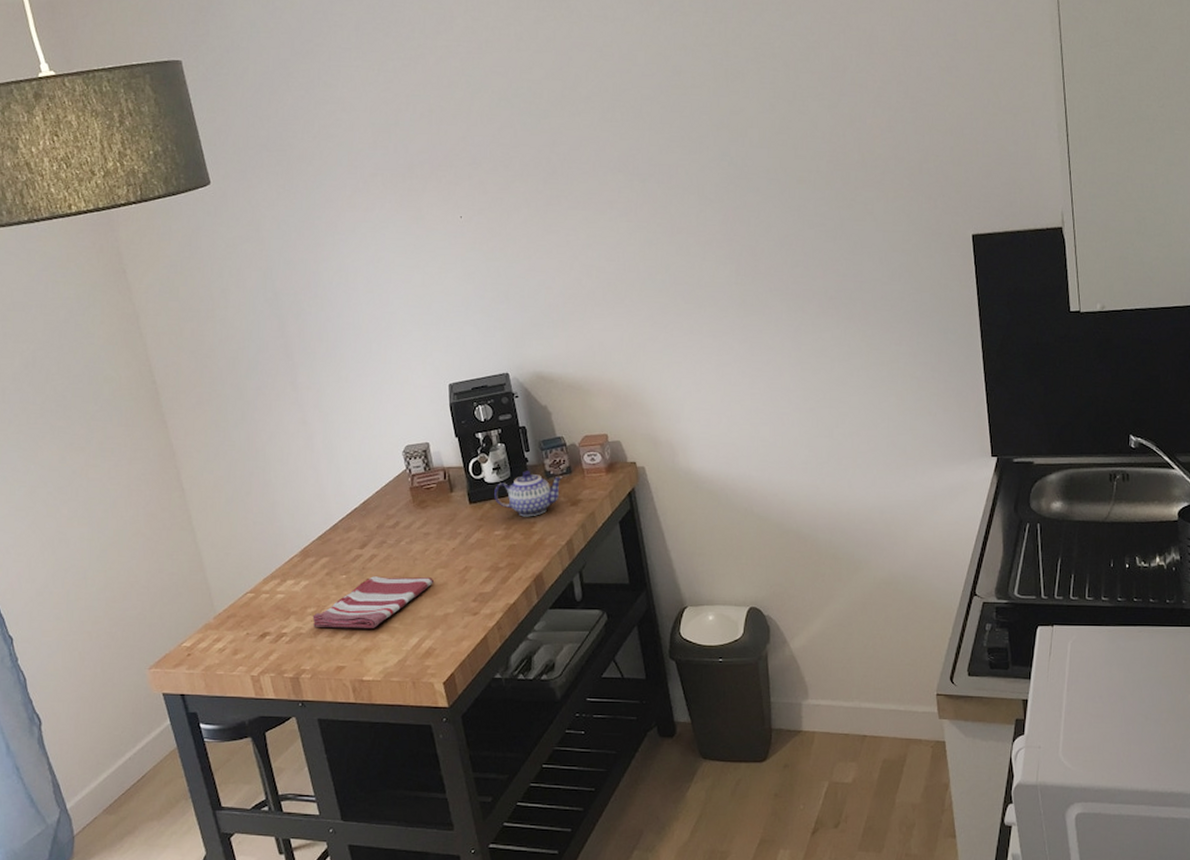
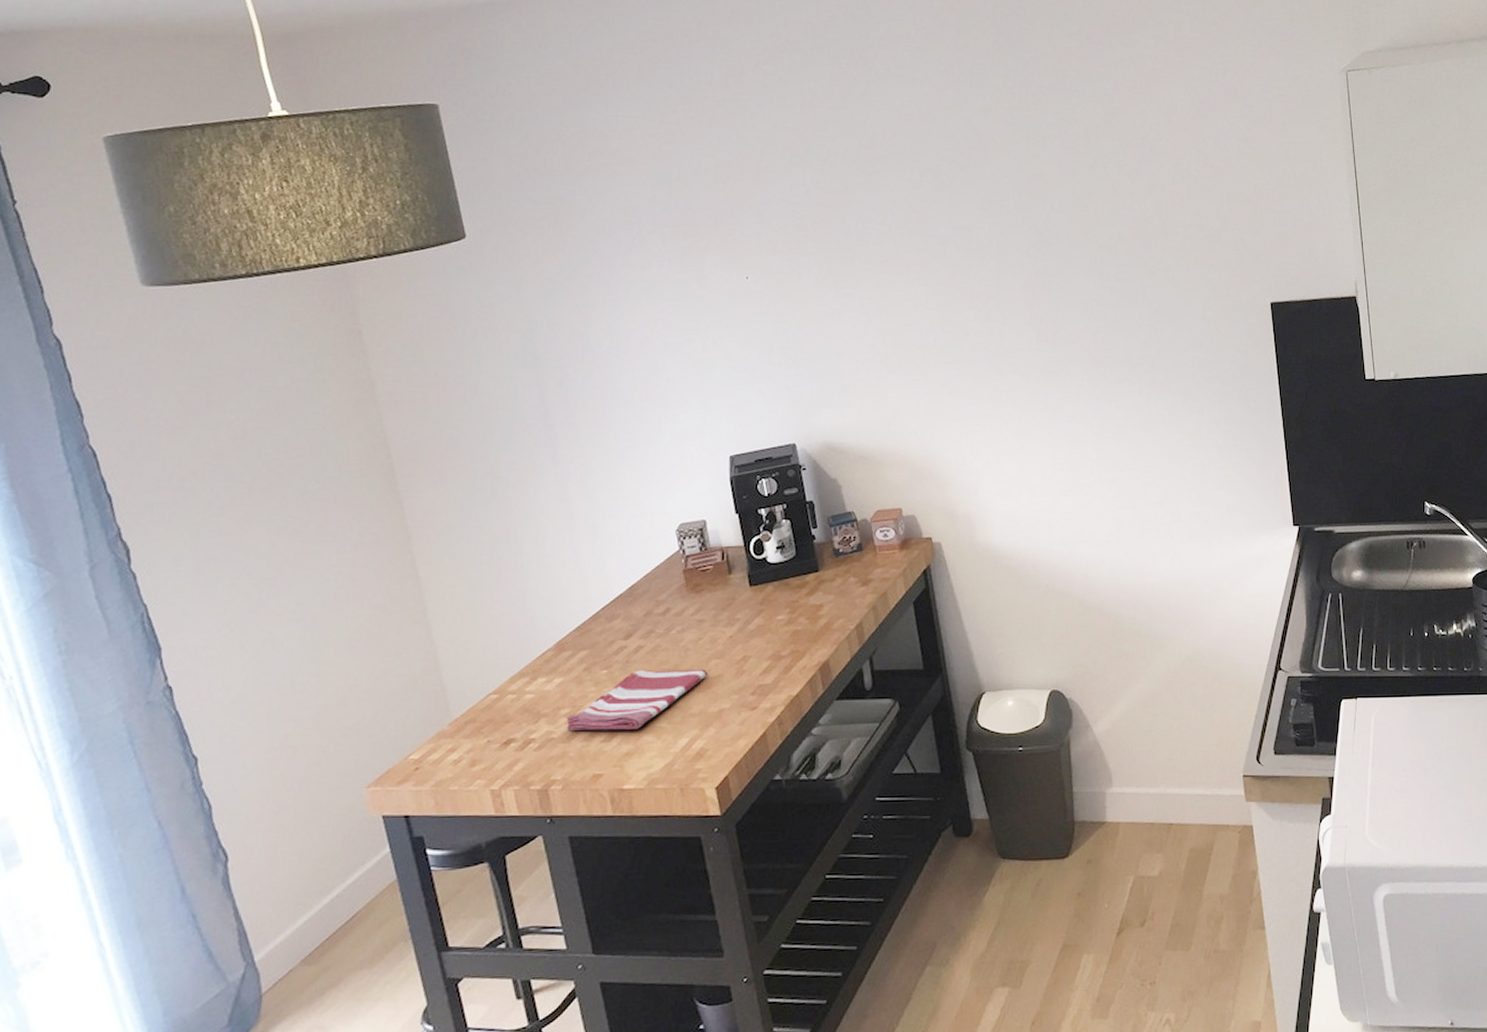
teapot: present [494,470,563,517] -> none [777,549,853,599]

